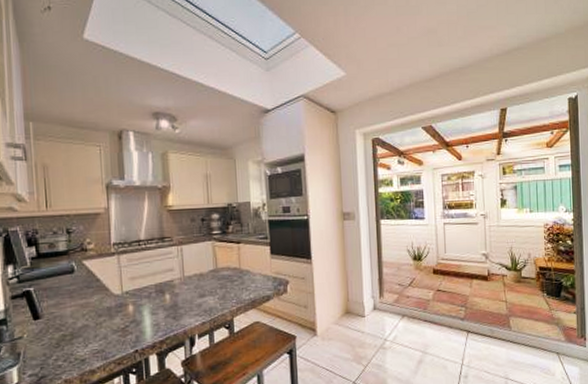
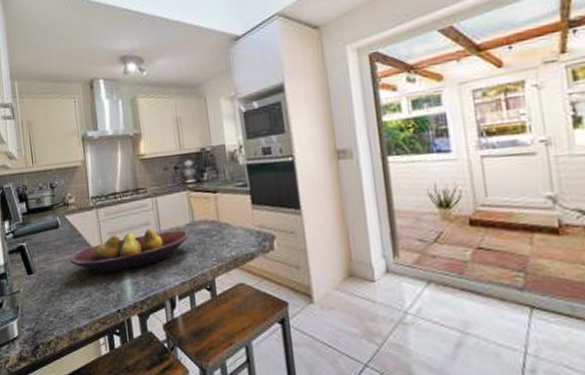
fruit bowl: none [86,275,211,317] -> present [71,229,189,274]

